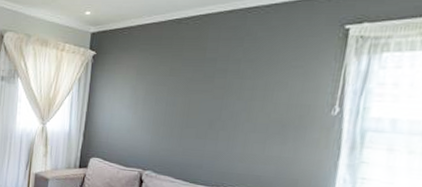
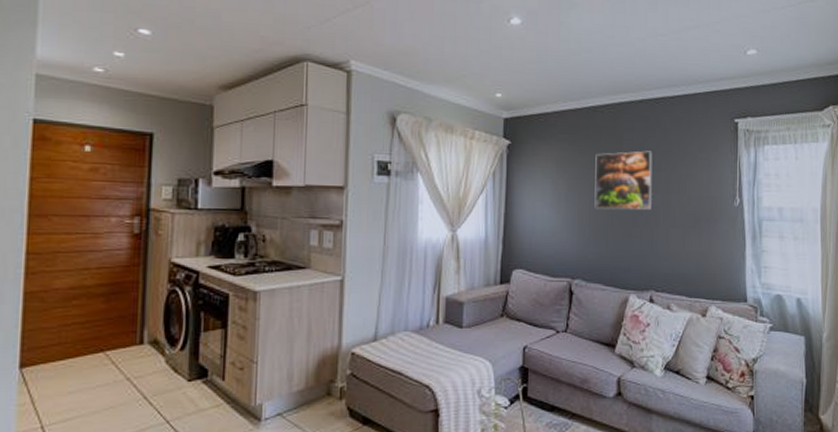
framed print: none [170,59,238,115] -> present [594,150,653,209]

